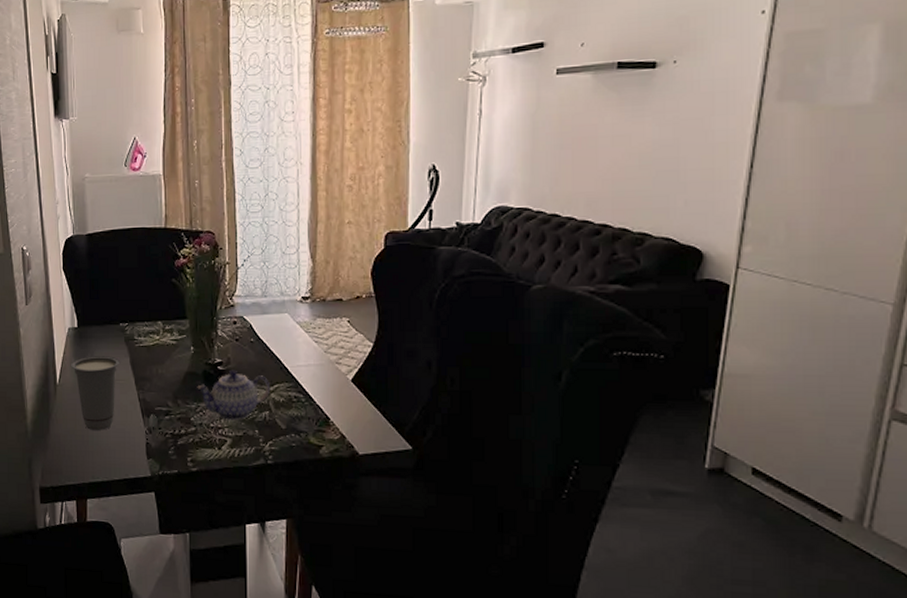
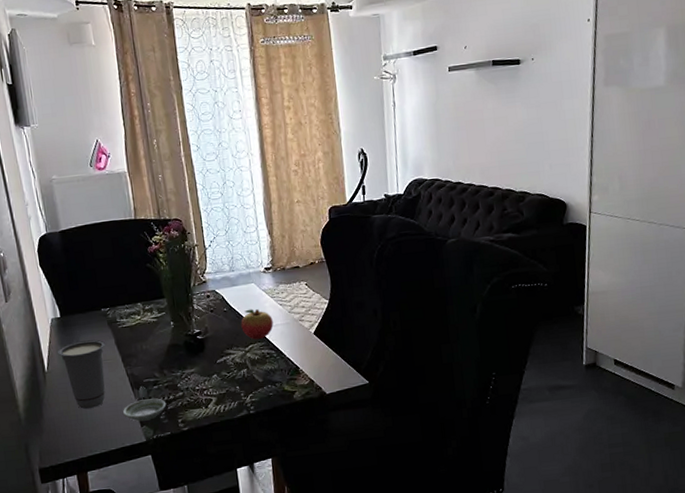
saucer: none [129,429,177,454] -> present [122,398,167,422]
teapot: present [197,370,271,421] -> none [180,337,246,382]
fruit: none [268,342,305,379] -> present [241,309,274,340]

